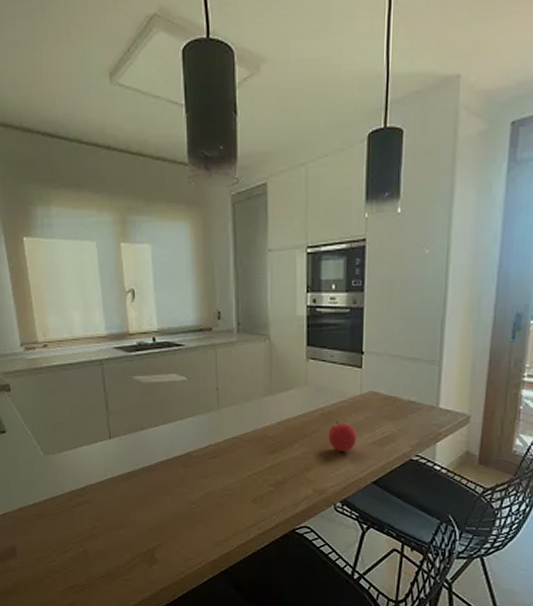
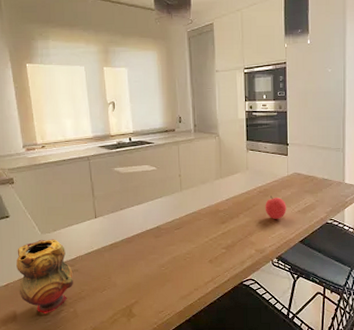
teapot: none [15,461,83,551] -> present [16,239,73,313]

